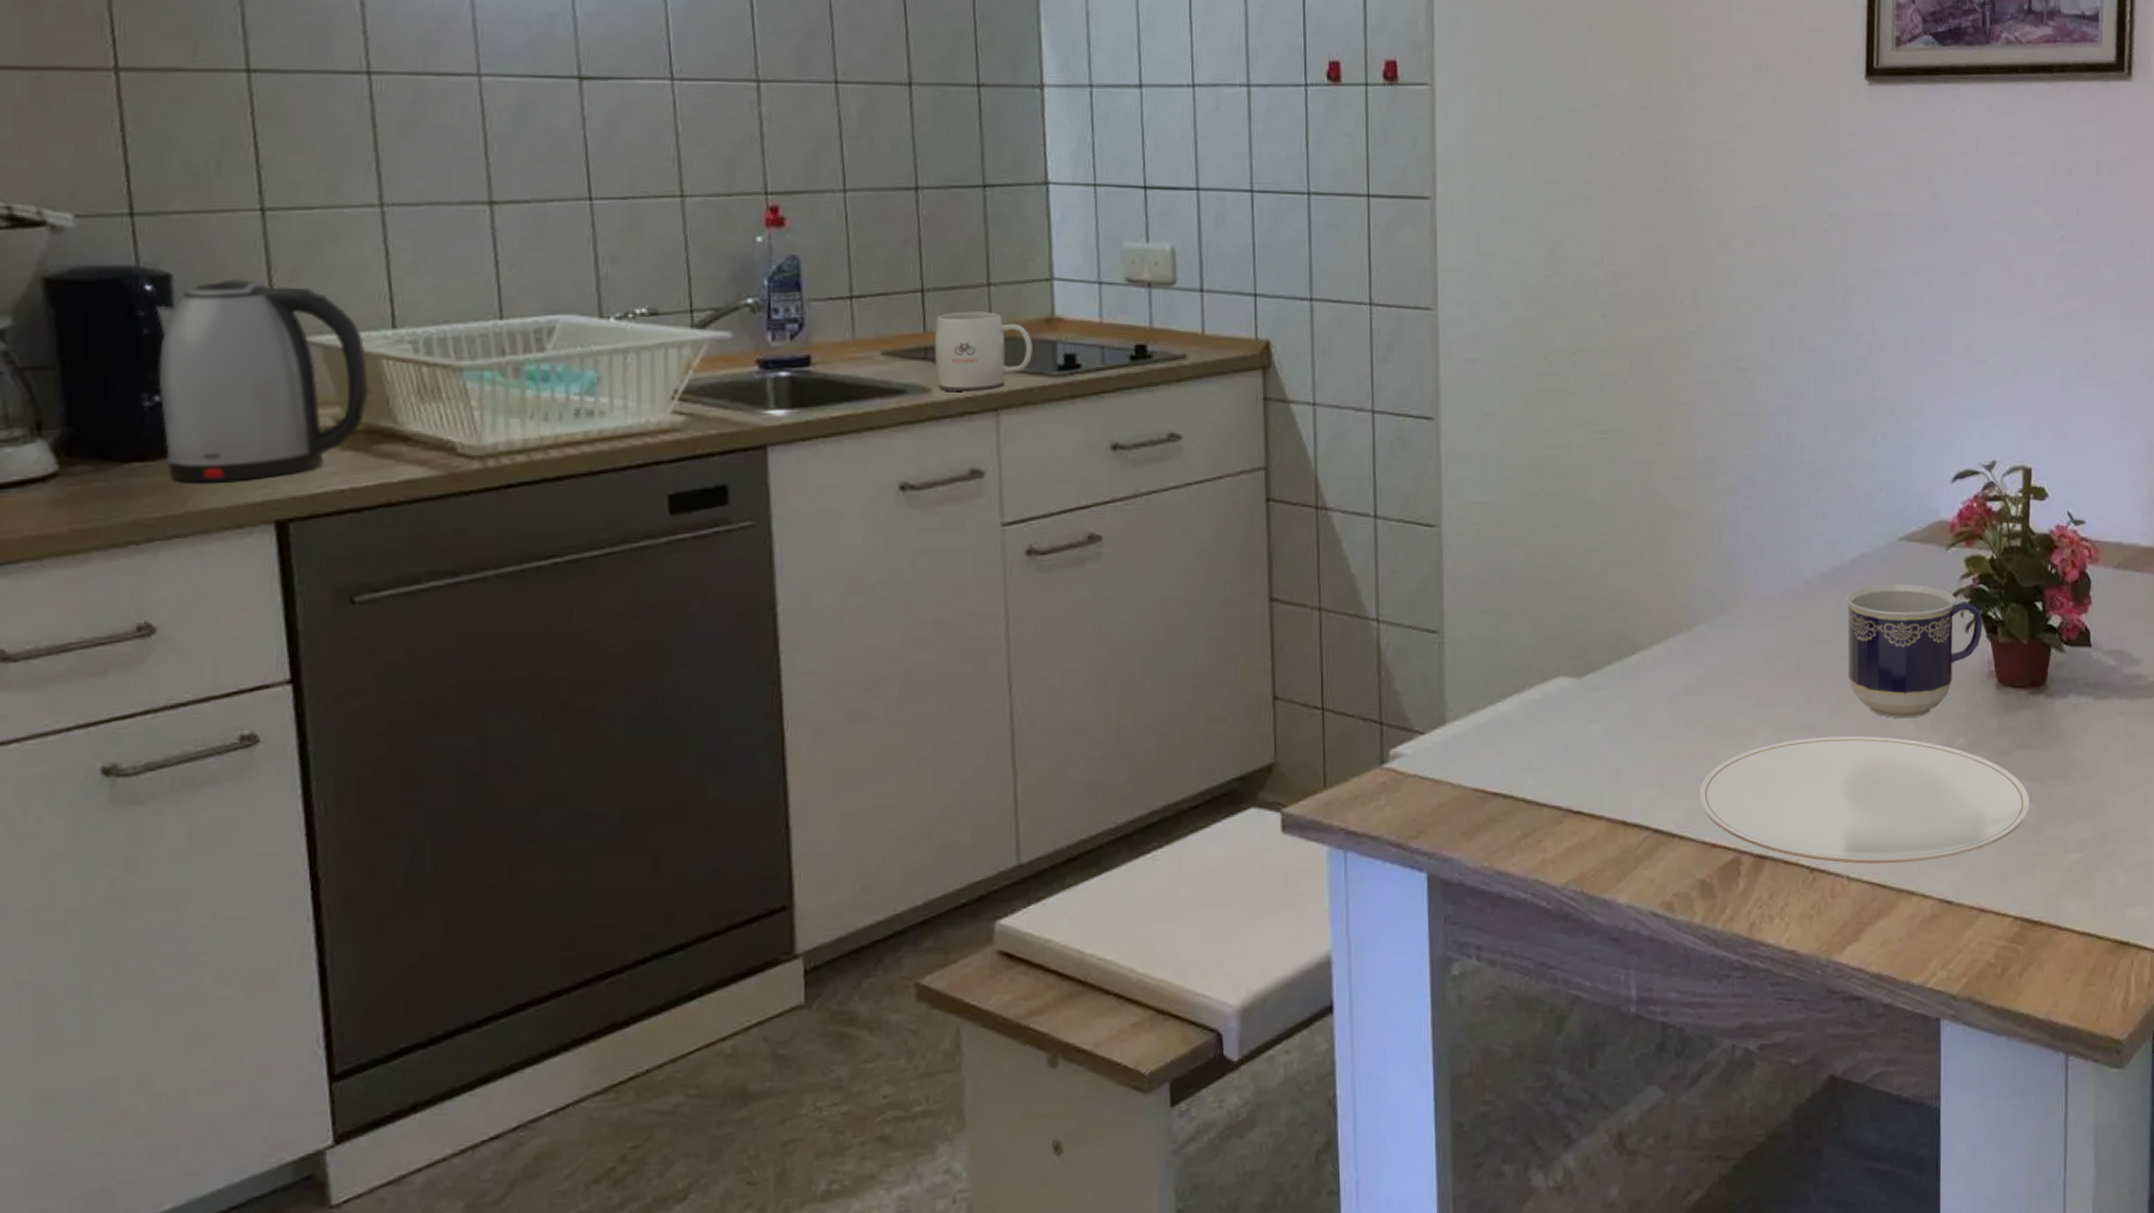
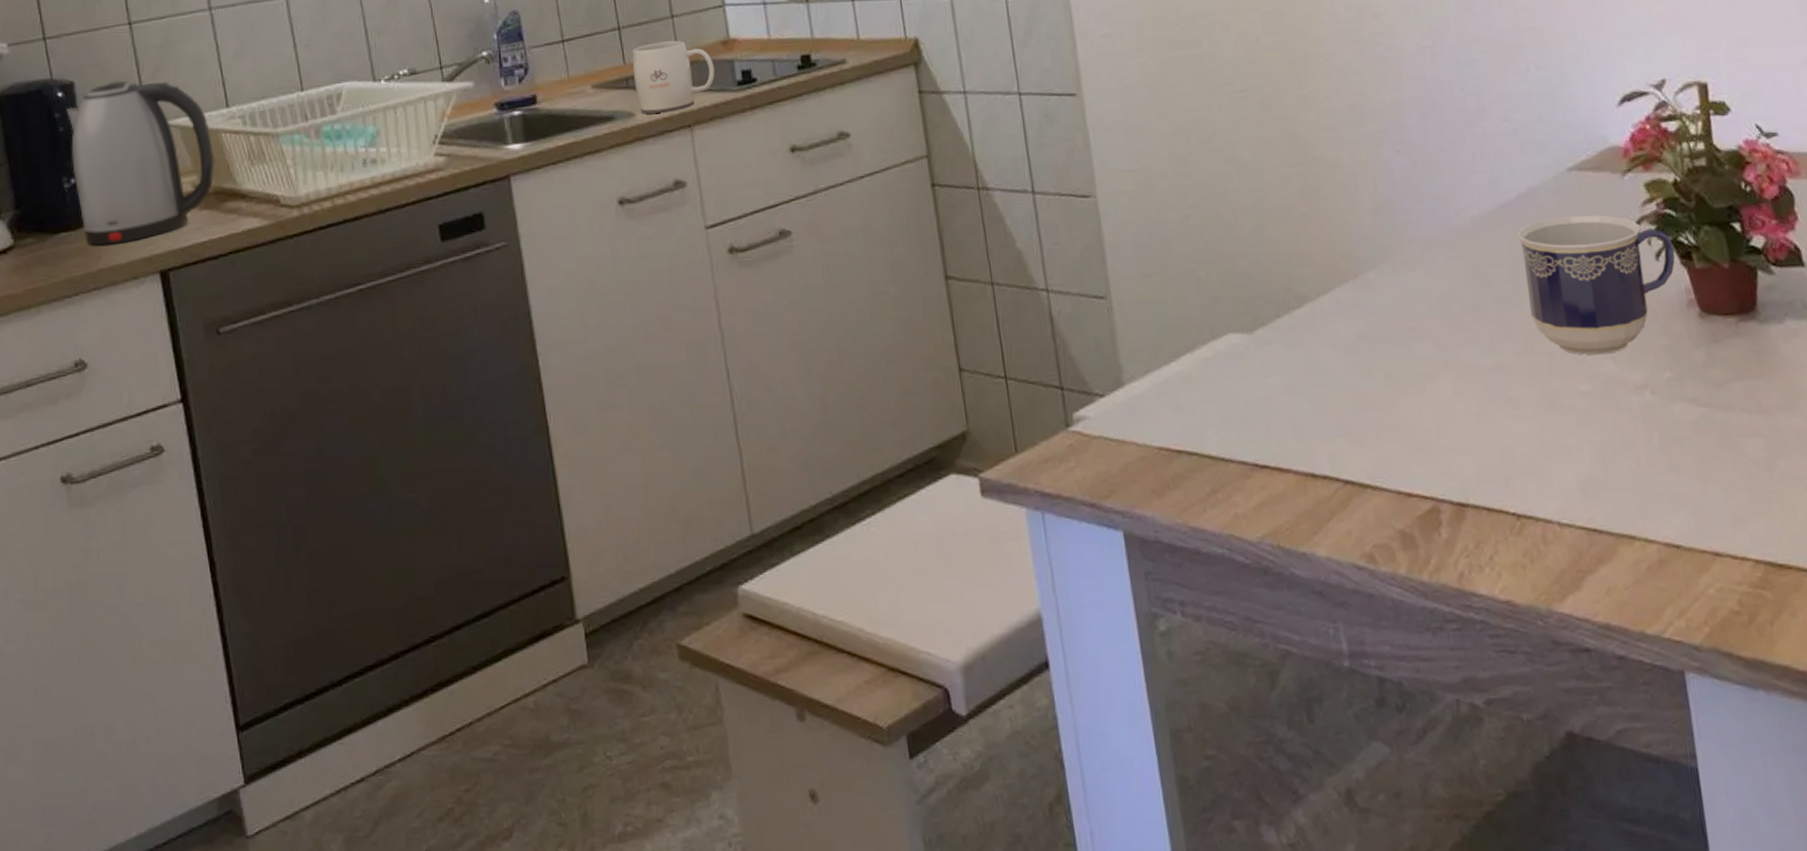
plate: present [1699,735,2030,865] -> none [1386,374,1757,509]

